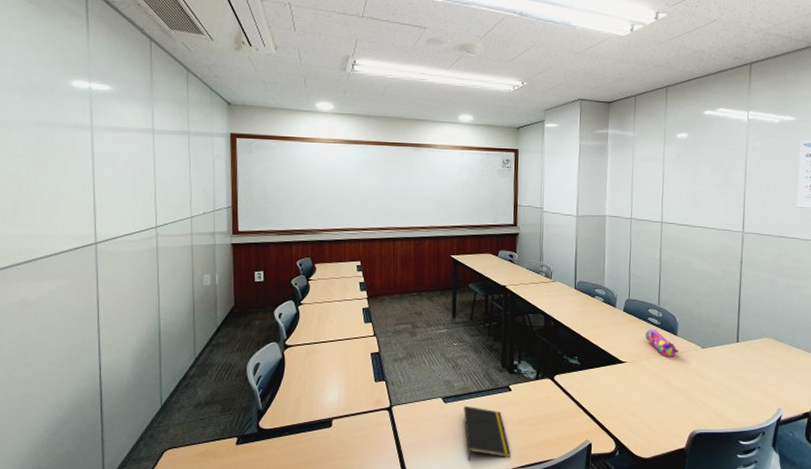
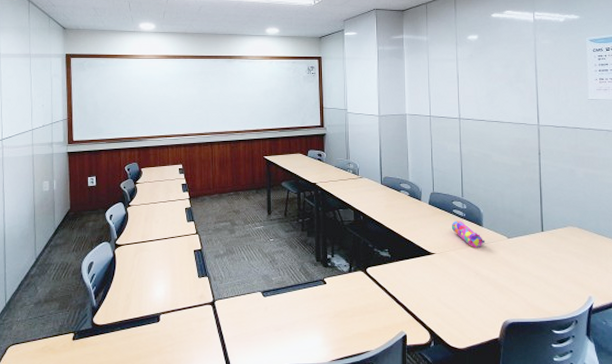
notepad: present [464,405,511,460] -> none [282,299,329,353]

